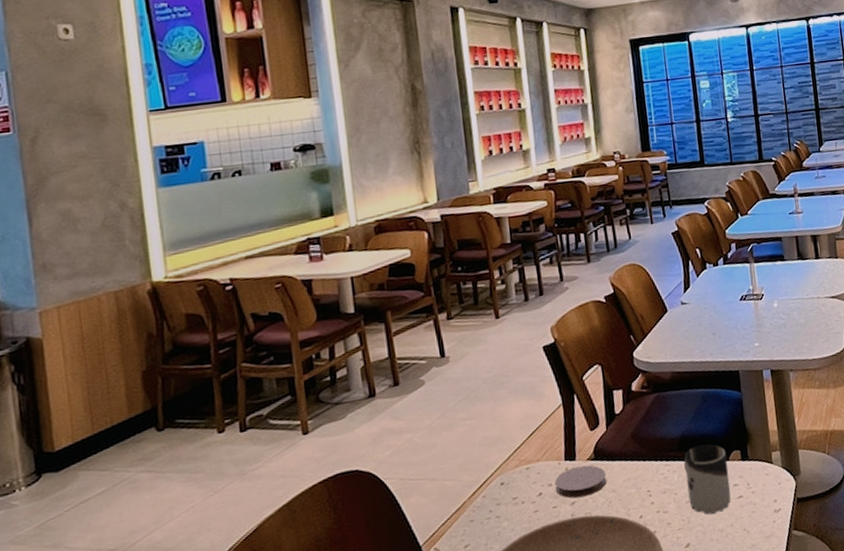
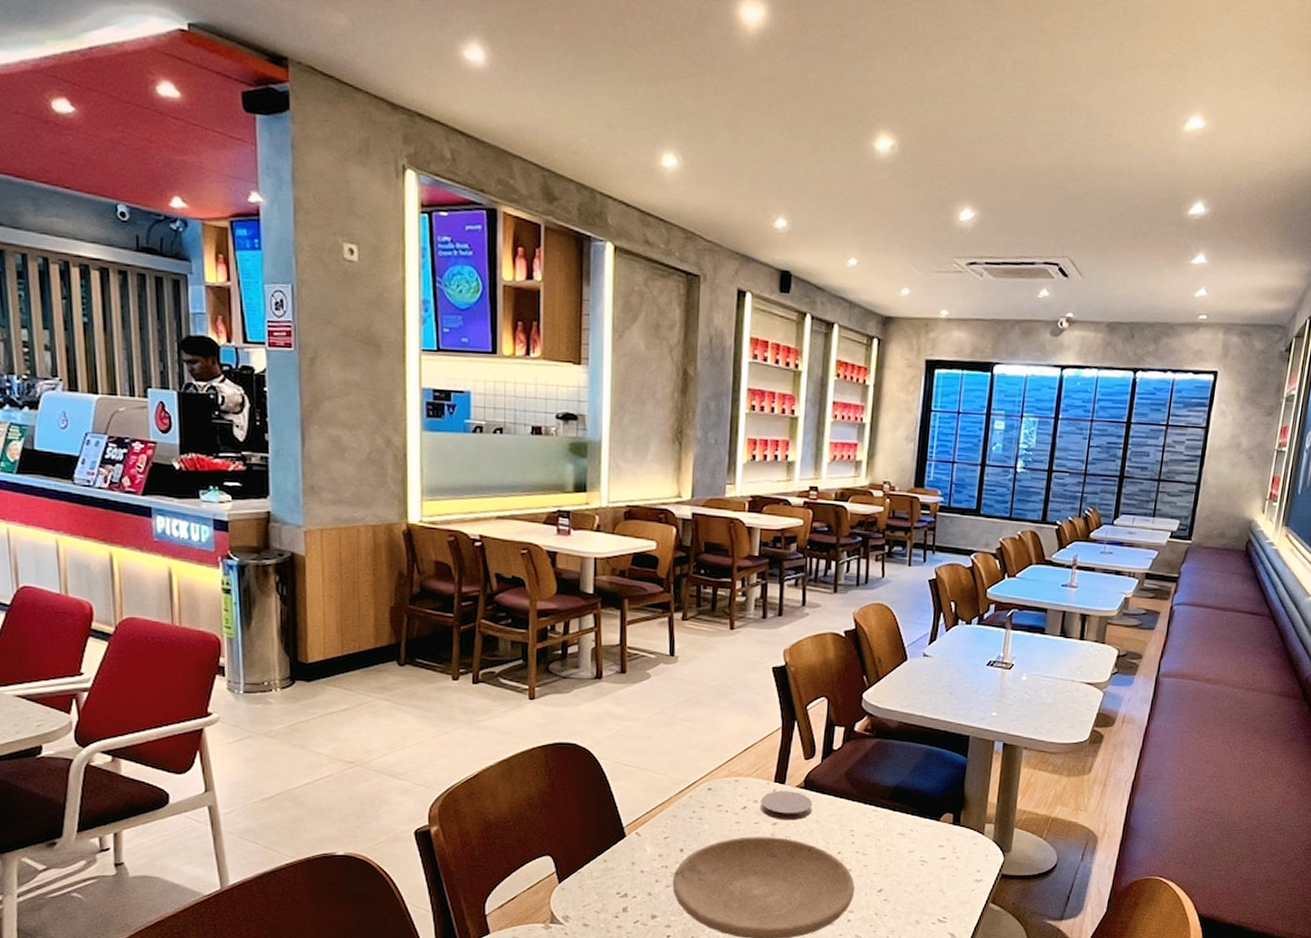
cup: present [683,444,731,515] -> none [890,799,938,869]

